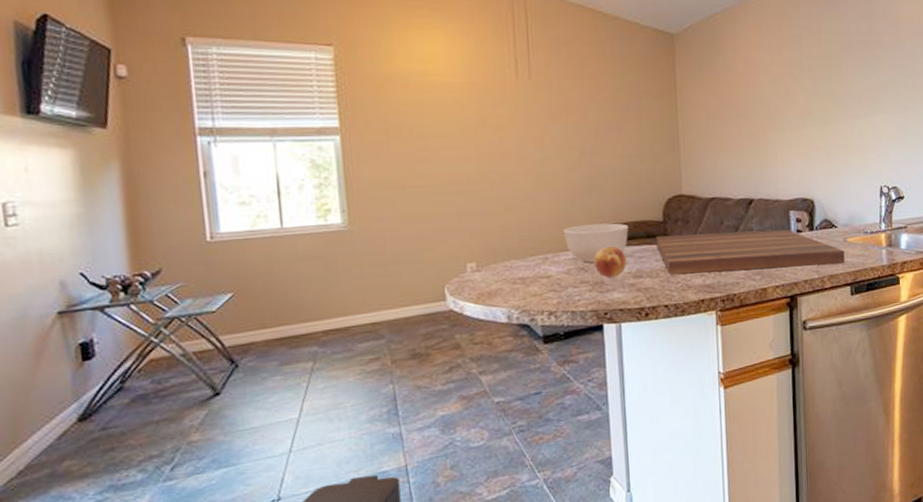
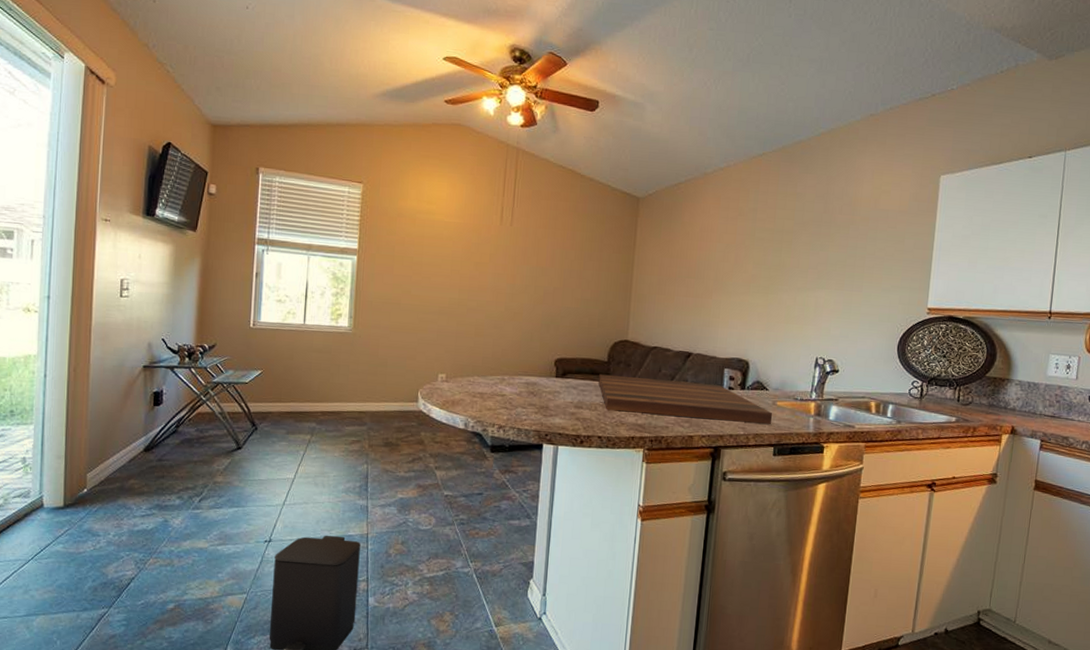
bowl: present [563,223,629,263] -> none [520,354,577,389]
fruit: present [593,245,627,279] -> none [542,376,571,406]

